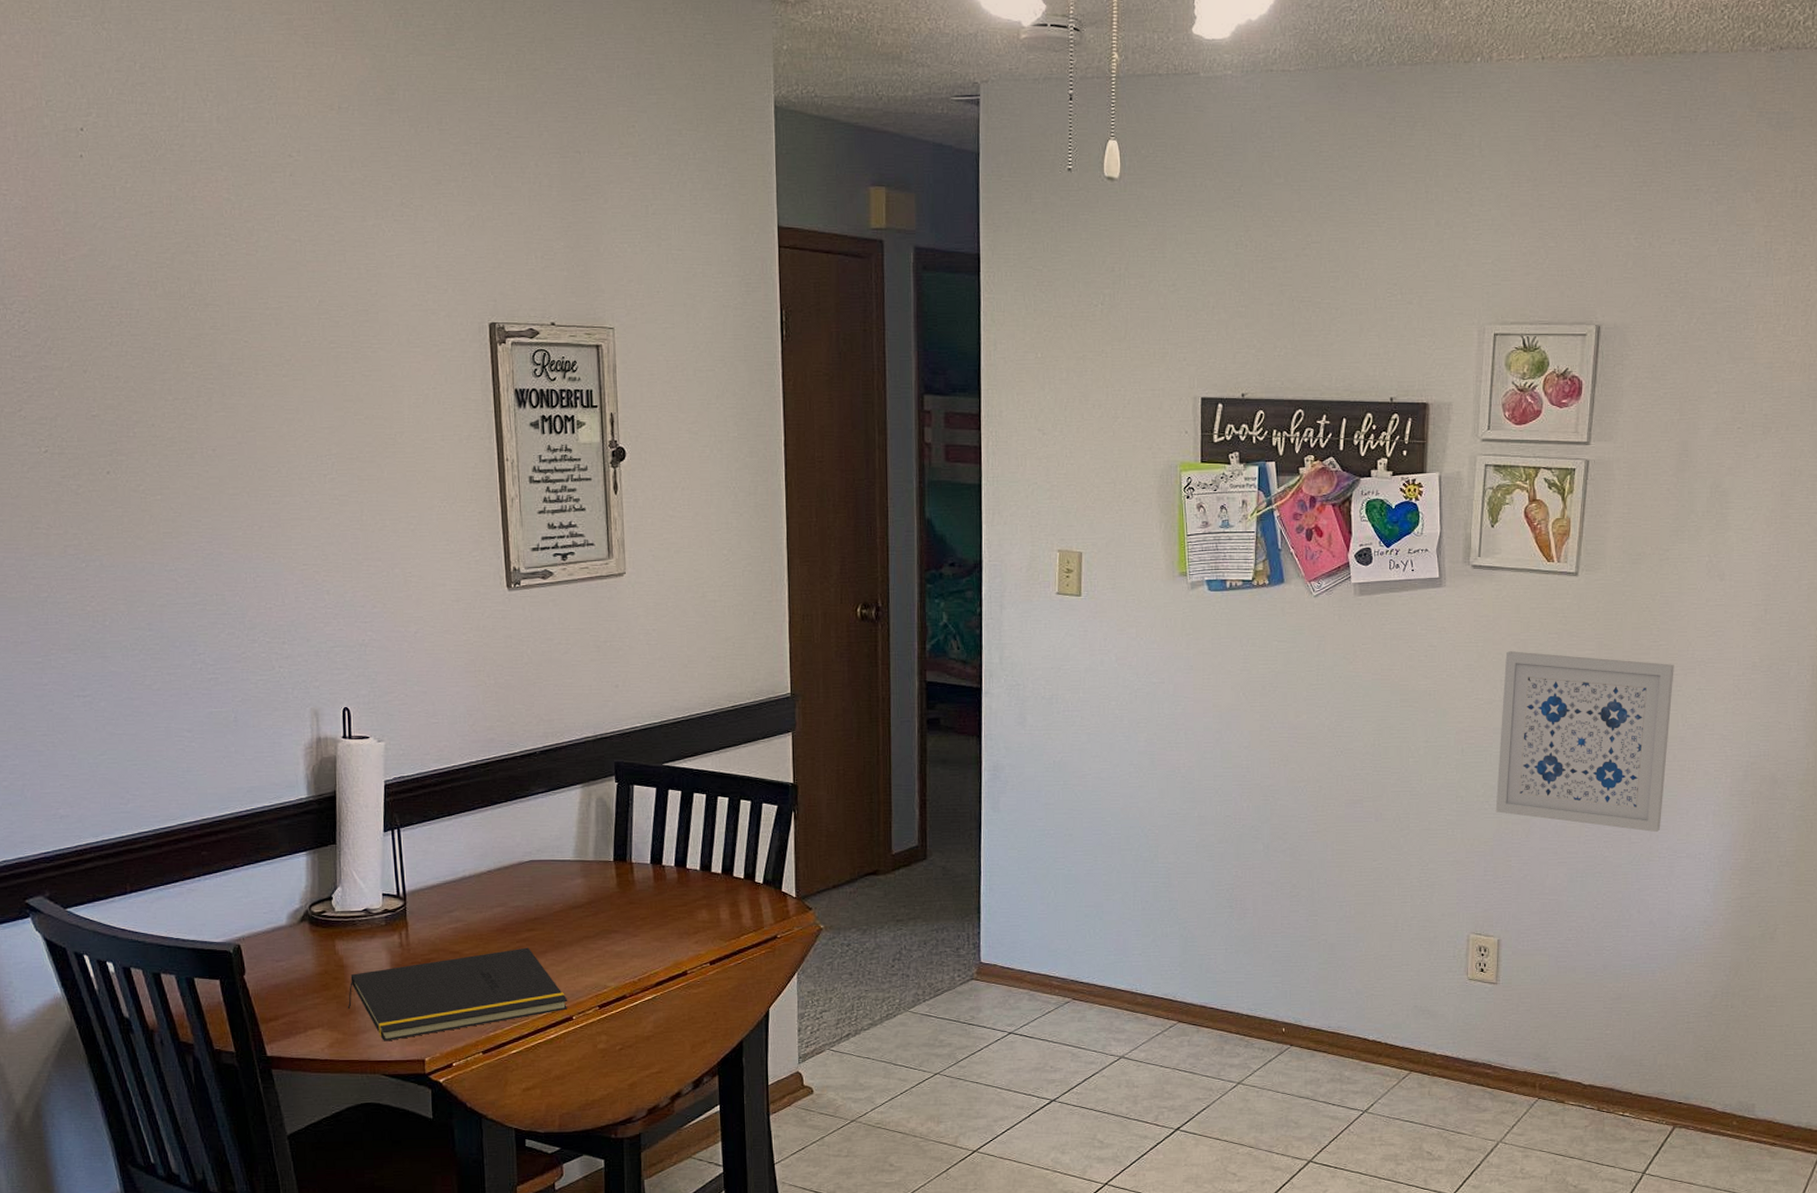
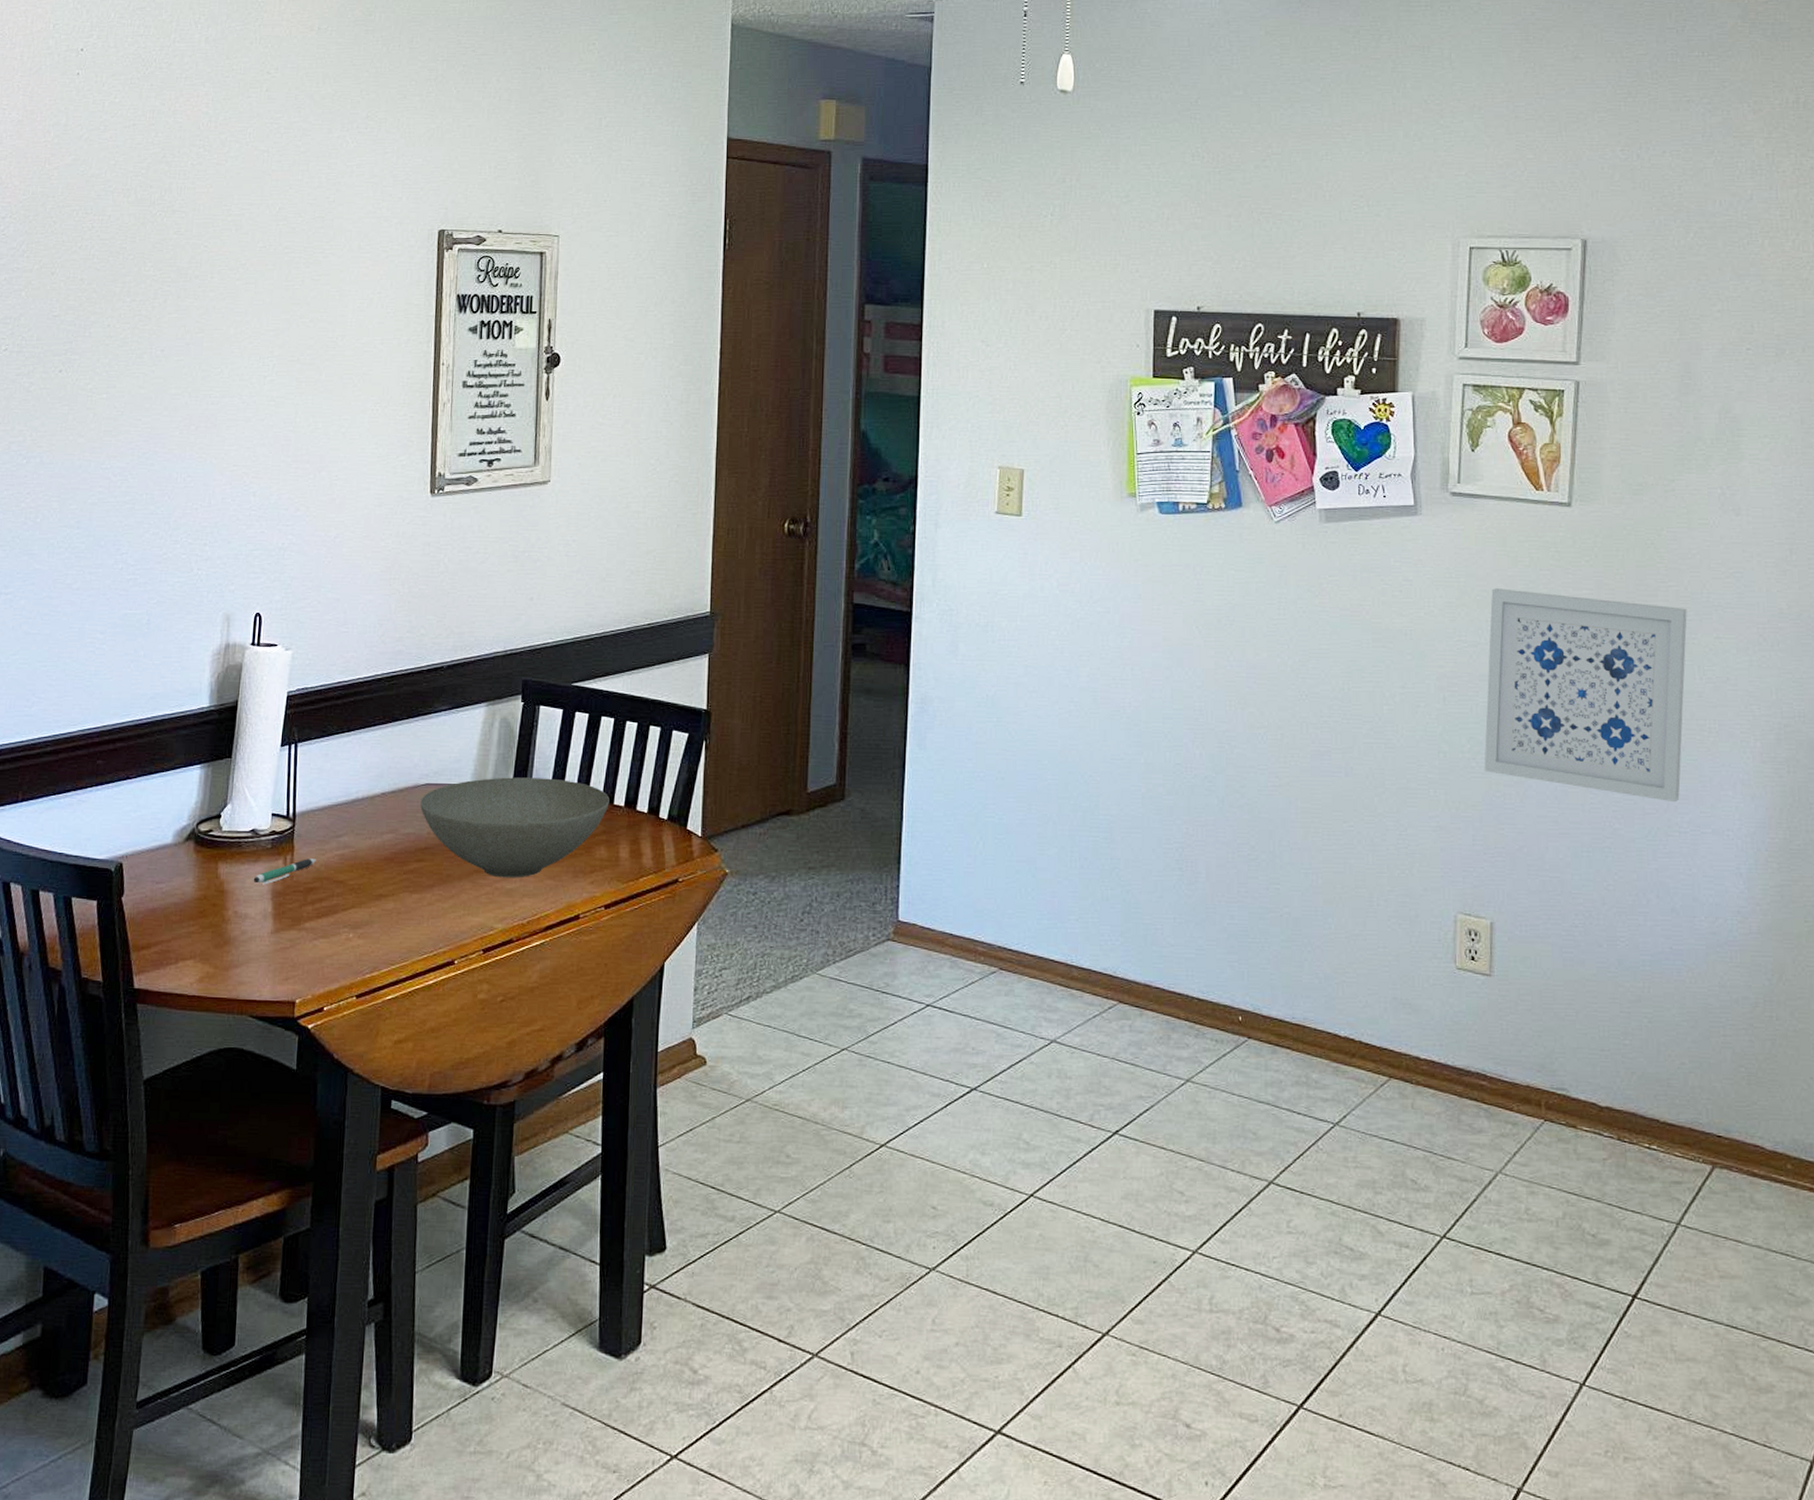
notepad: present [347,947,568,1042] -> none [222,880,451,979]
pen: none [371,933,430,959] -> present [253,859,316,885]
bowl: none [525,851,707,942] -> present [419,777,610,878]

